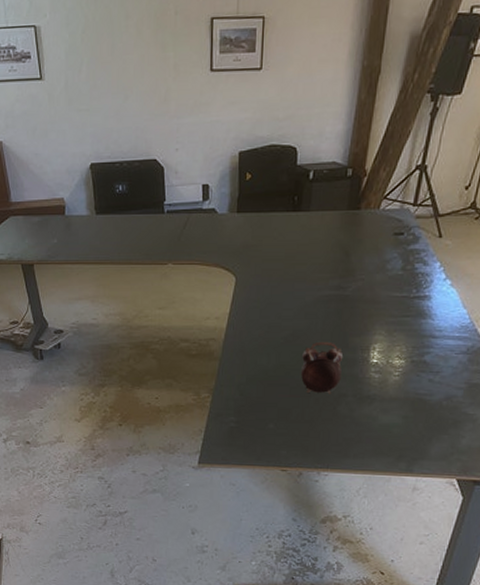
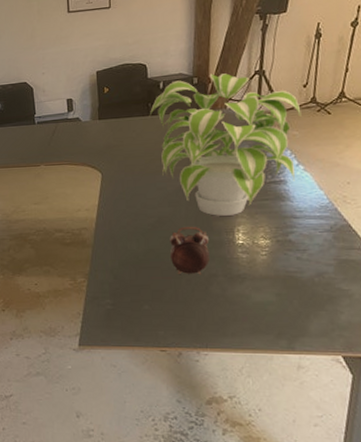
plant: none [294,165,458,332] -> present [149,73,302,216]

